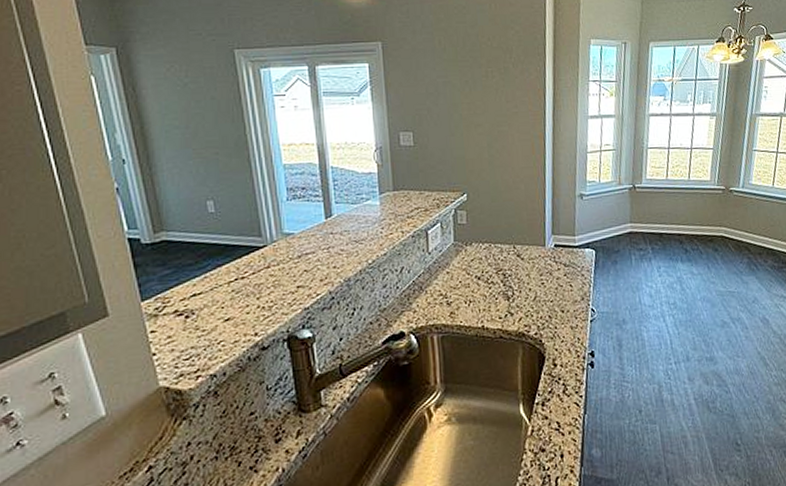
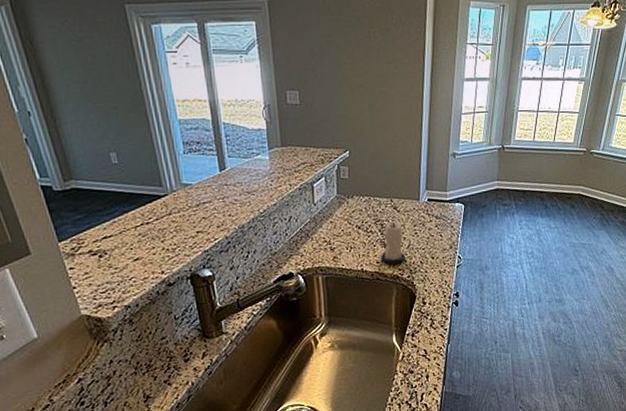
candle: none [504,272,533,321] -> present [381,222,406,265]

